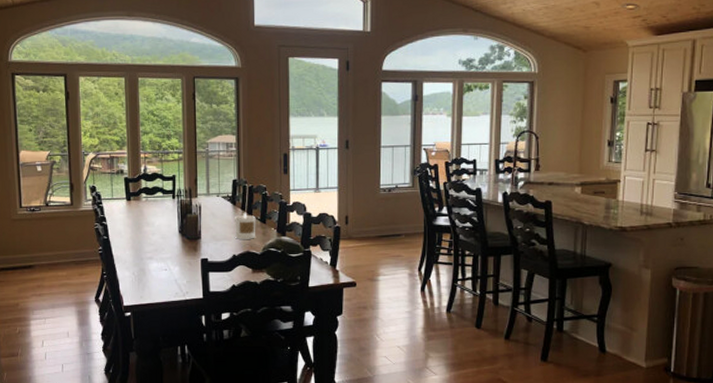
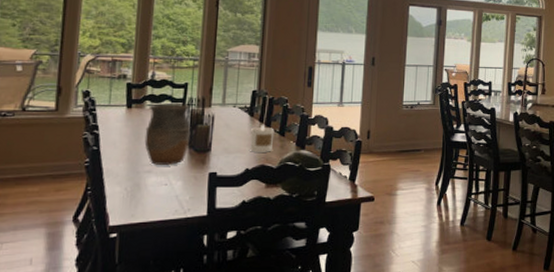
vase: none [144,194,182,252] -> present [144,103,191,165]

